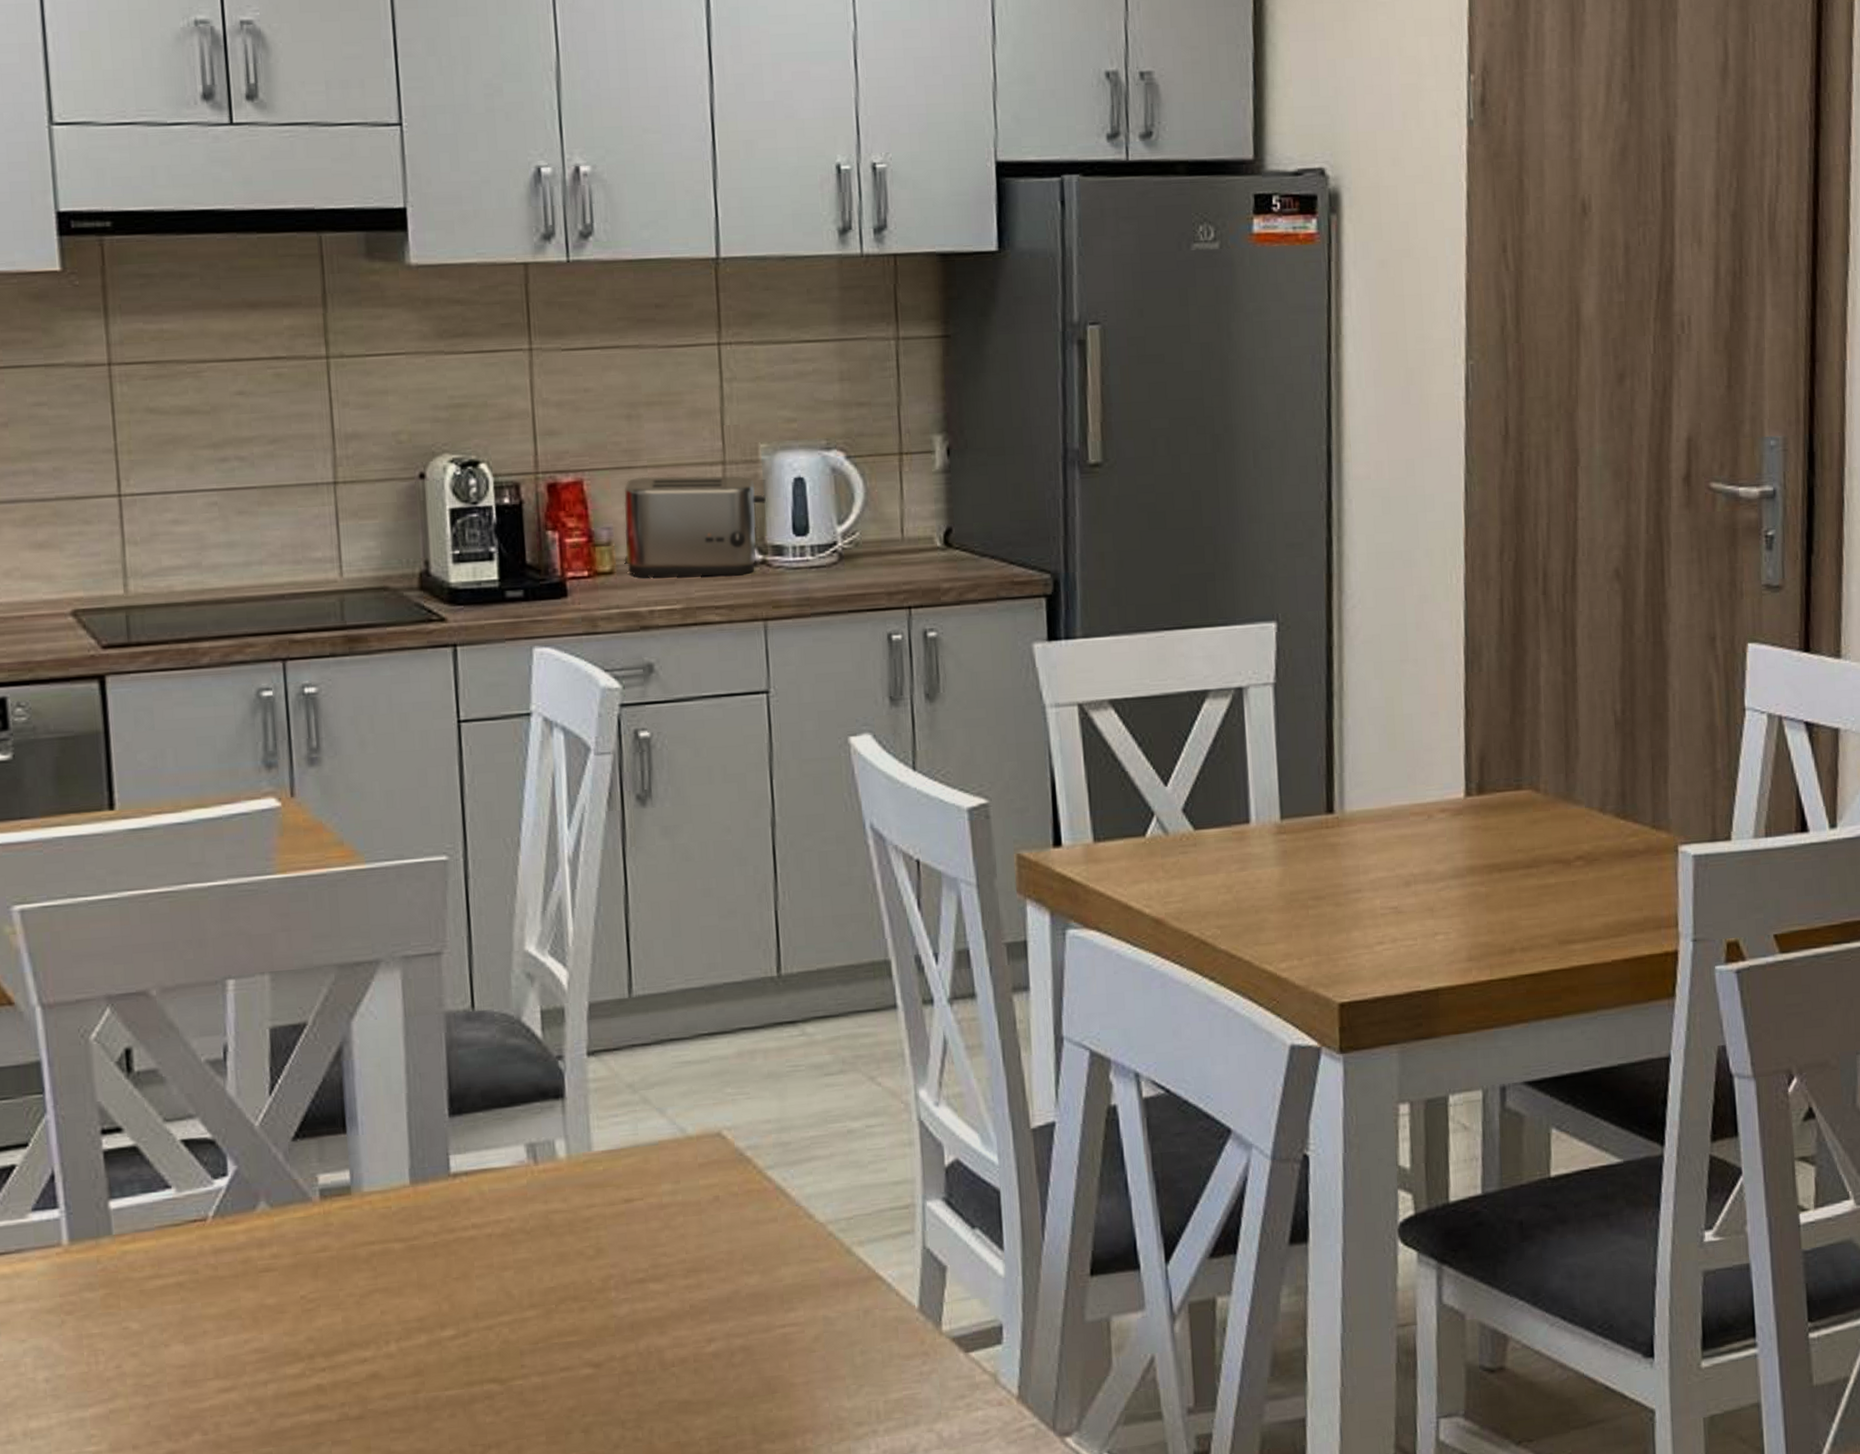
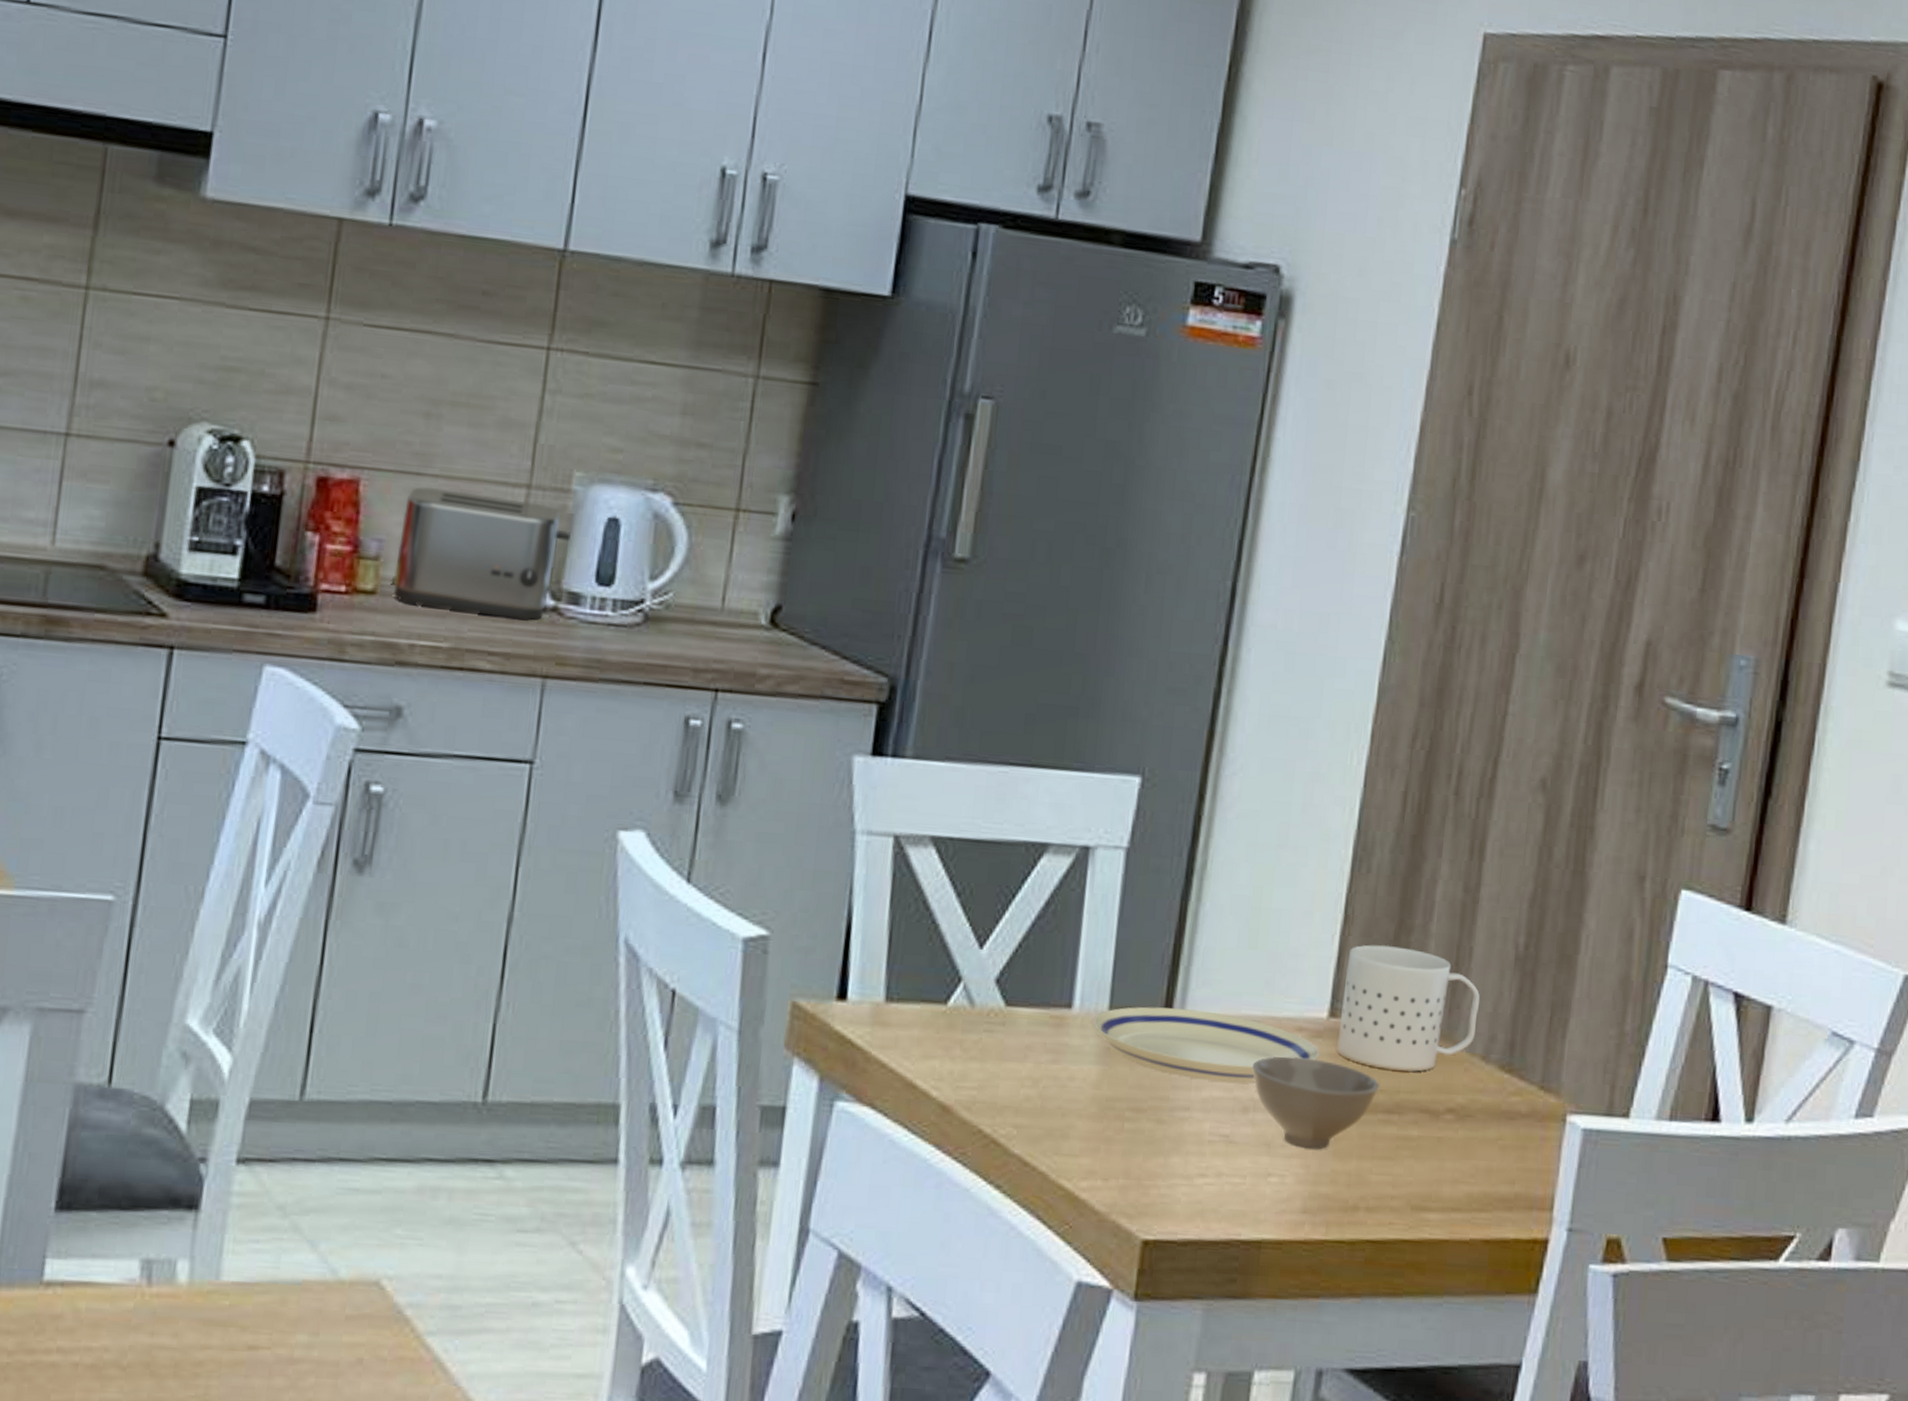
plate: none [1269,808,1463,865] -> present [1093,1006,1320,1084]
bowl: none [1407,832,1517,907] -> present [1252,1056,1380,1149]
mug: none [1474,729,1591,833] -> present [1337,944,1481,1072]

